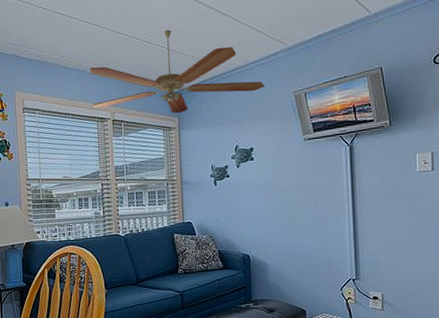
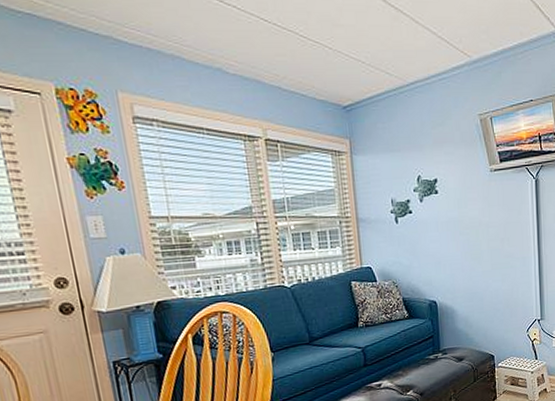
ceiling fan: present [89,29,265,113] -> none [227,22,449,134]

